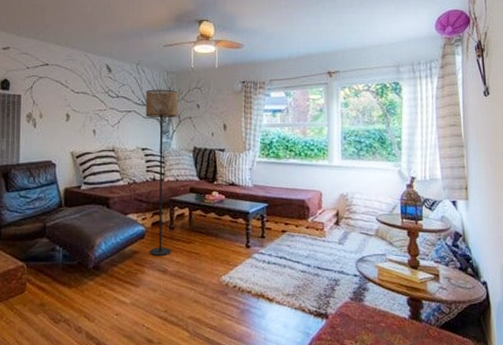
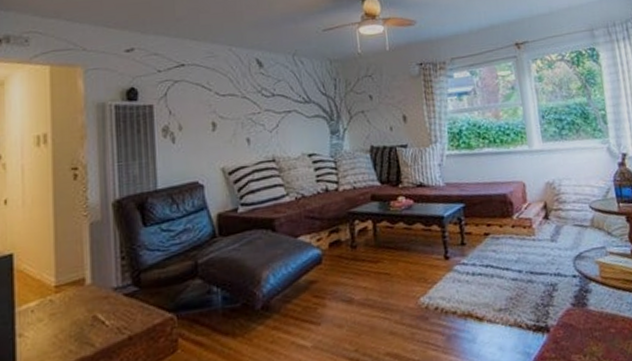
floor lamp: present [145,89,178,256] -> none [307,80,355,284]

